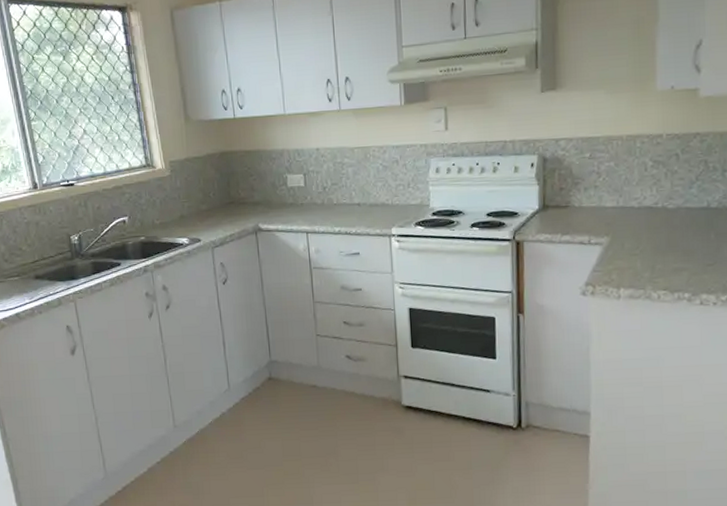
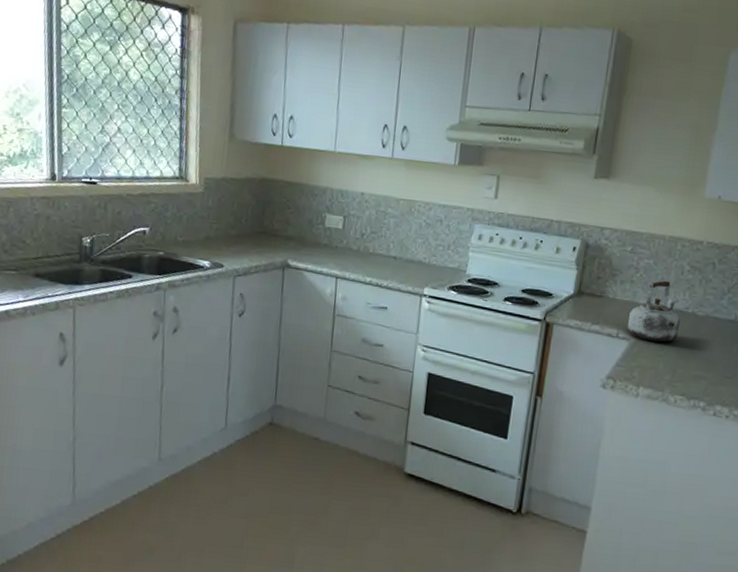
kettle: none [597,178,652,242] -> present [627,279,681,343]

